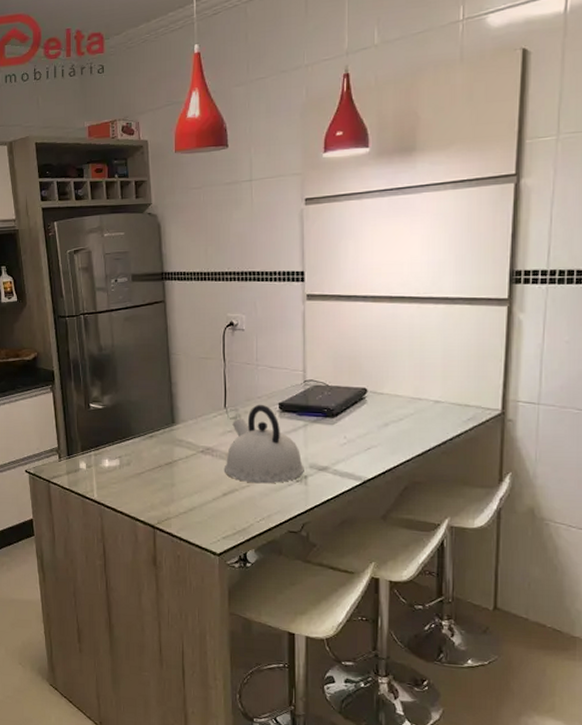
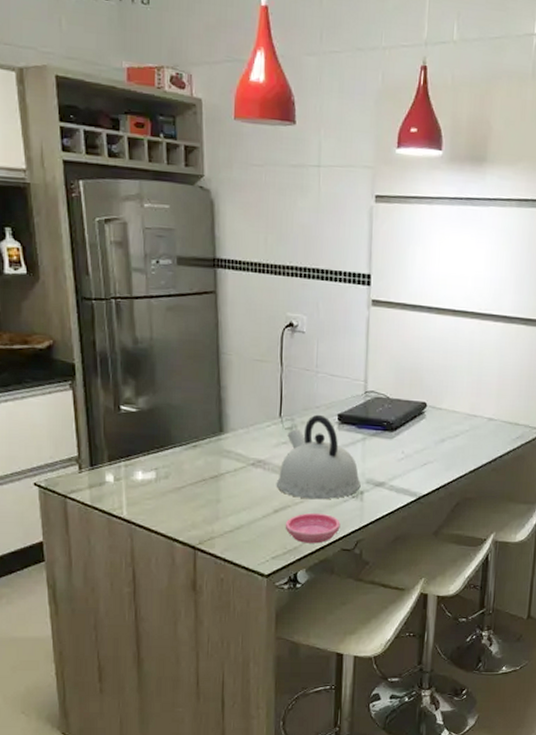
saucer: none [233,496,286,525] -> present [285,512,340,544]

